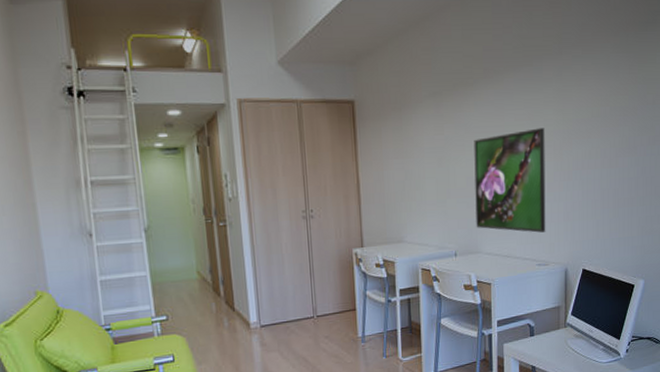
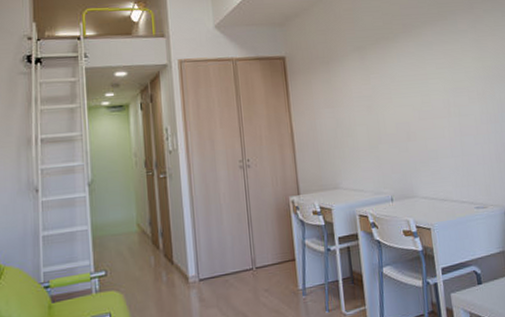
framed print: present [474,128,546,233] -> none [399,75,480,175]

